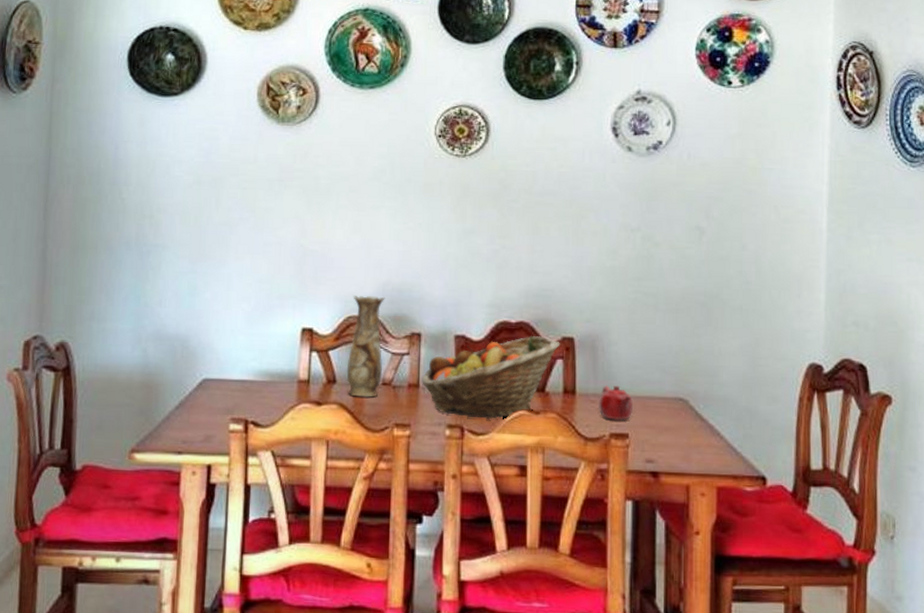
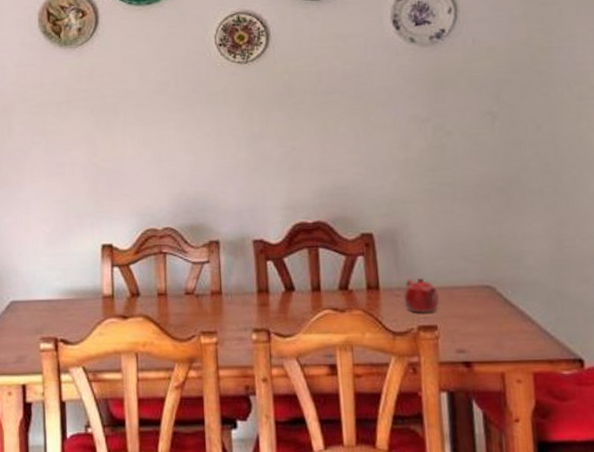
vase: present [346,295,386,397] -> none [149,207,185,308]
fruit basket: present [422,336,560,419] -> none [224,234,360,321]

